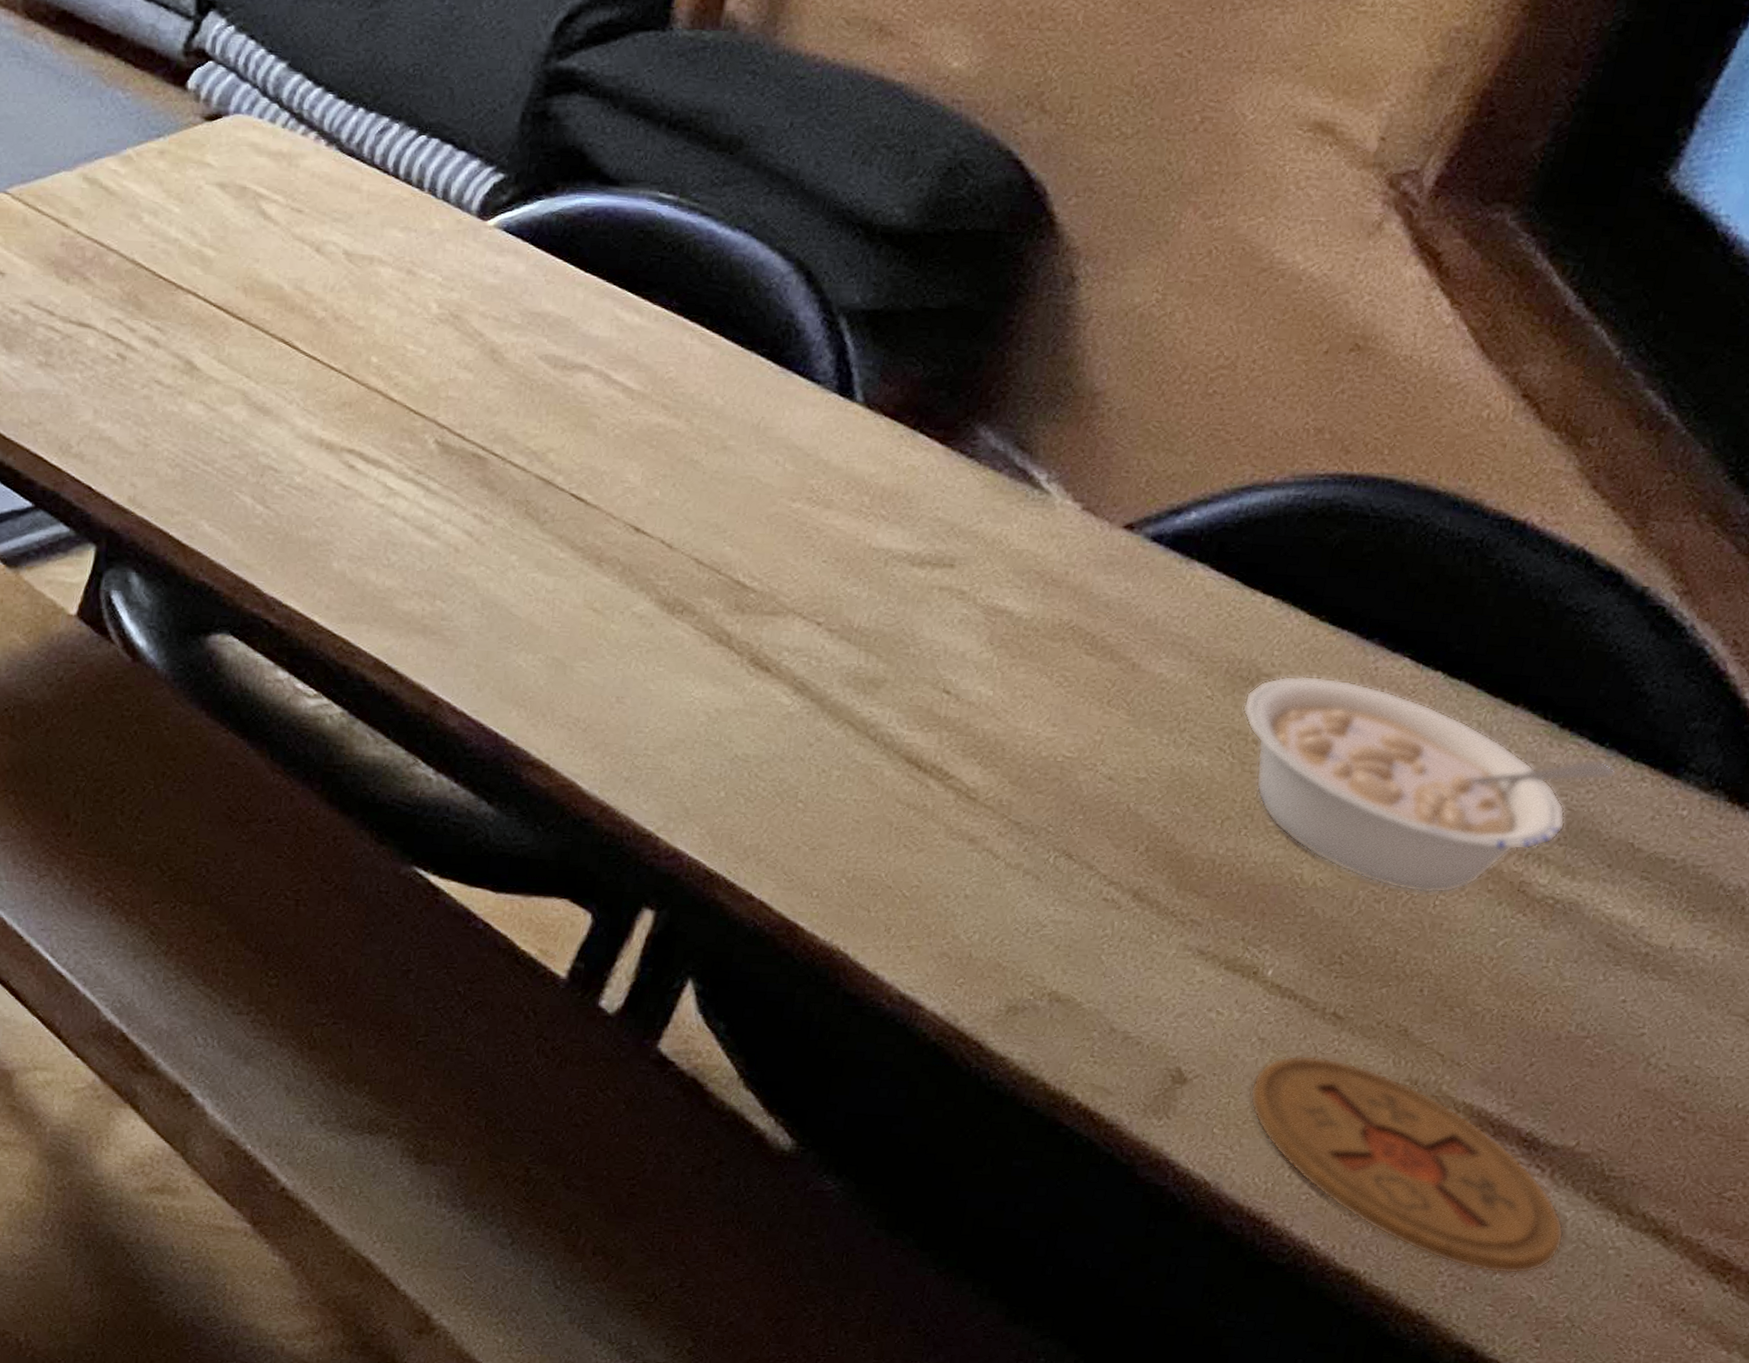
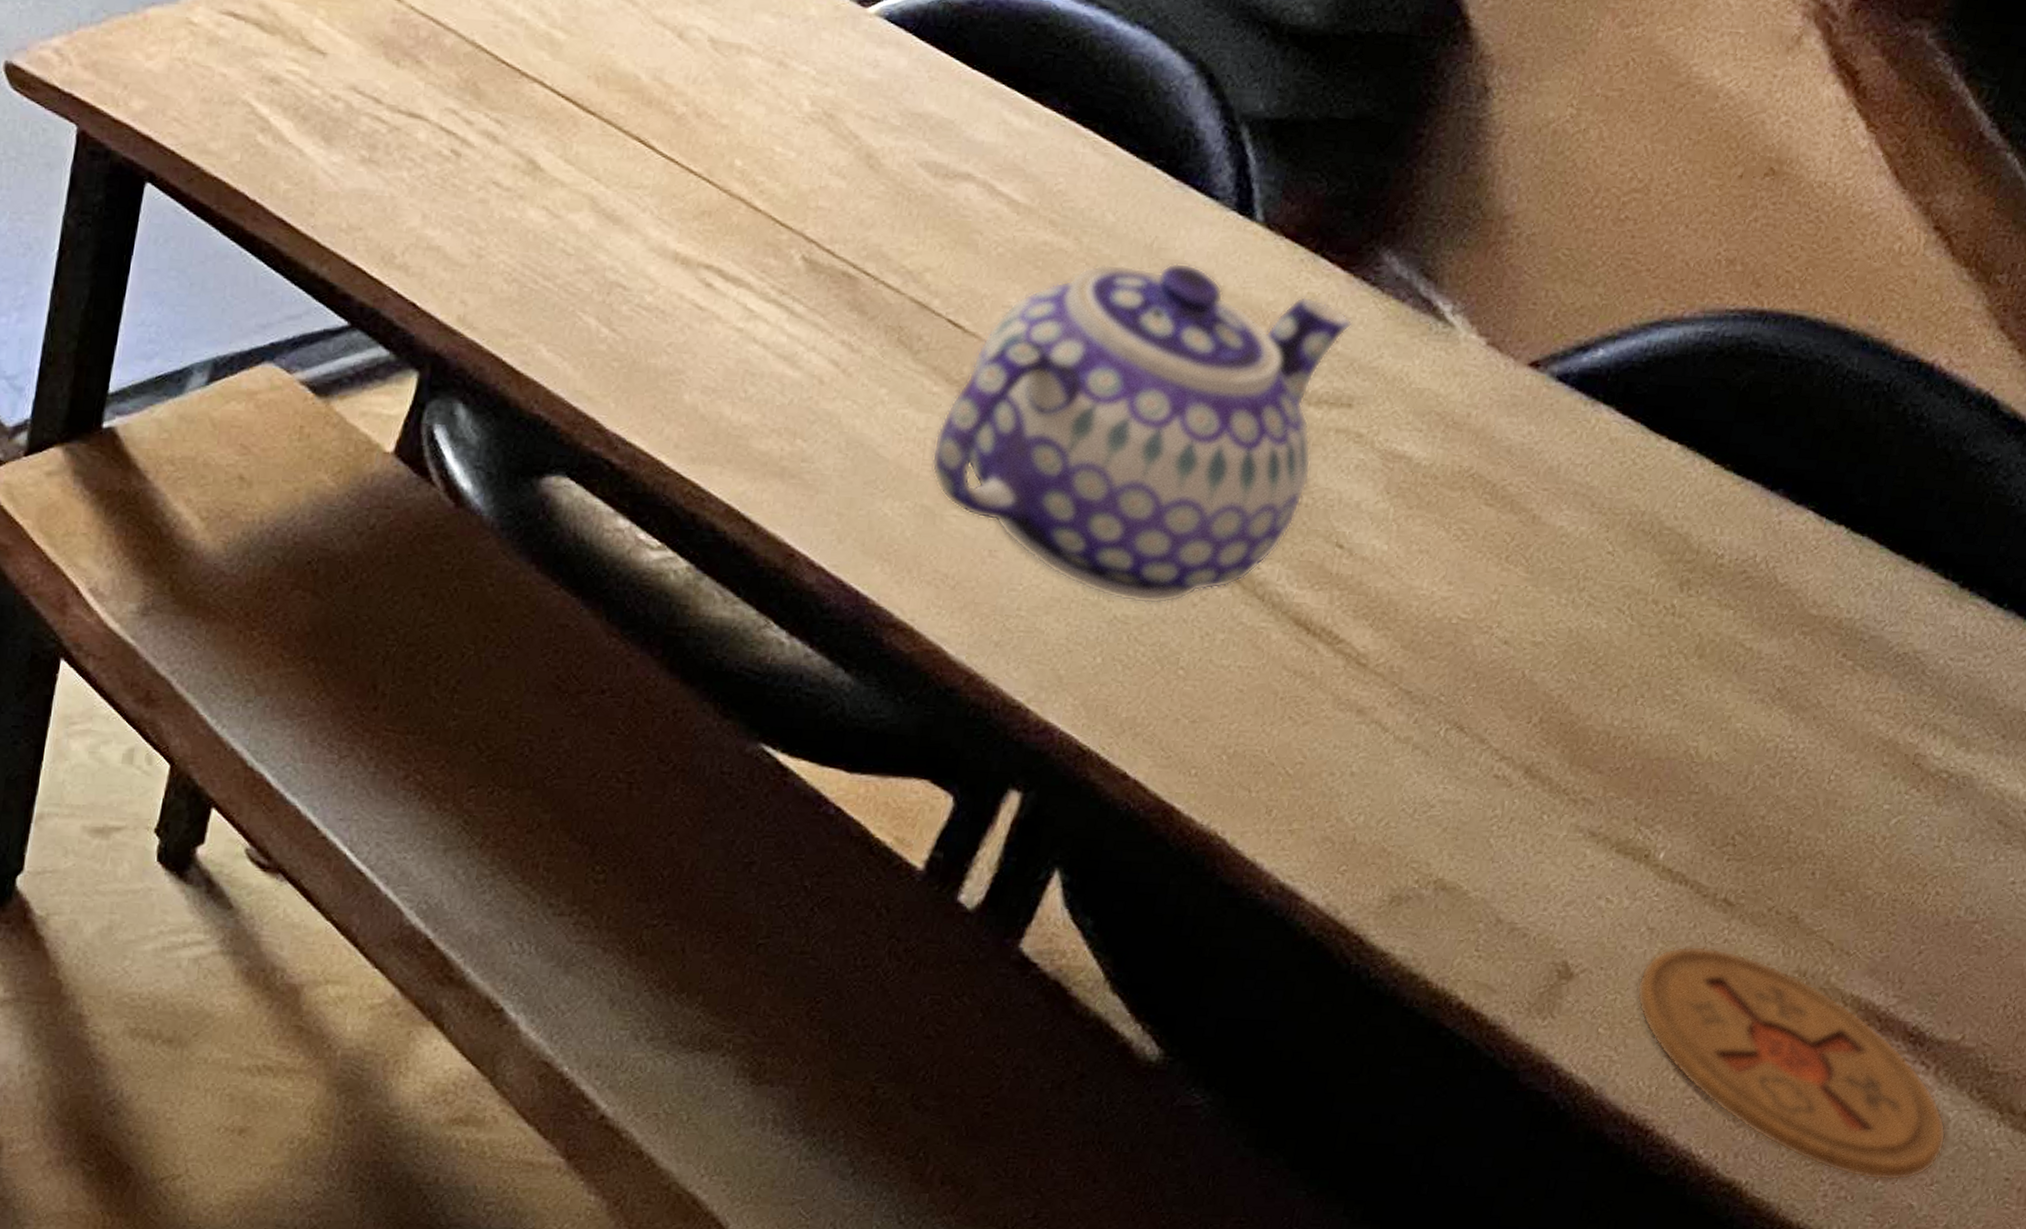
teapot: none [560,440,952,745] -> present [931,262,1353,605]
legume: present [1242,675,1617,894] -> none [1642,529,2014,768]

